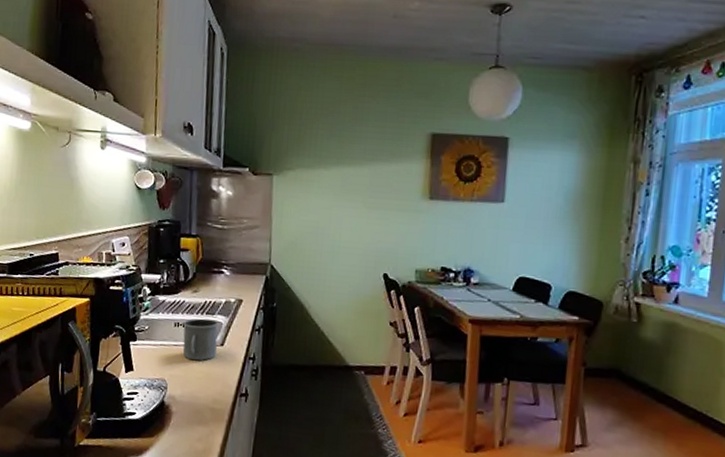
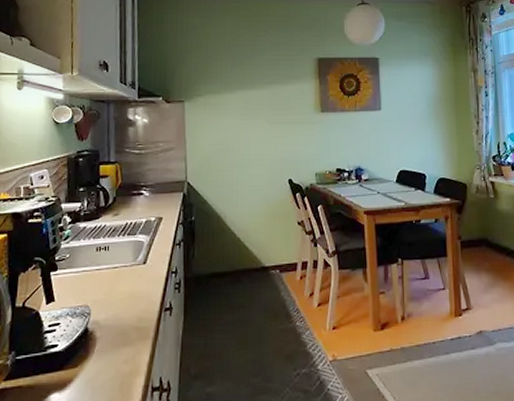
mug: present [182,318,219,361] -> none [105,239,140,282]

